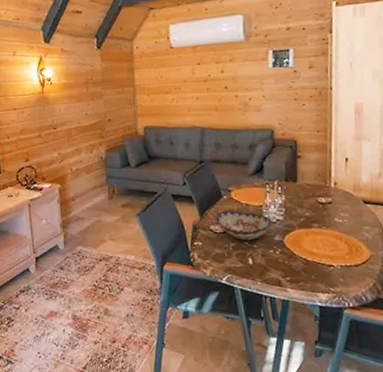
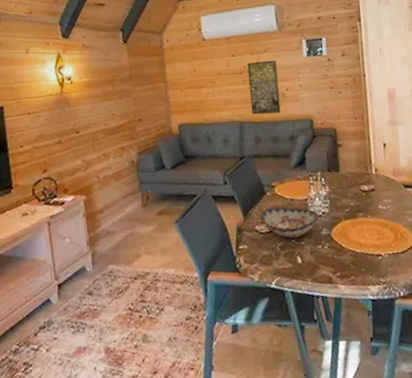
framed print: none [211,69,242,122] -> present [247,60,281,115]

